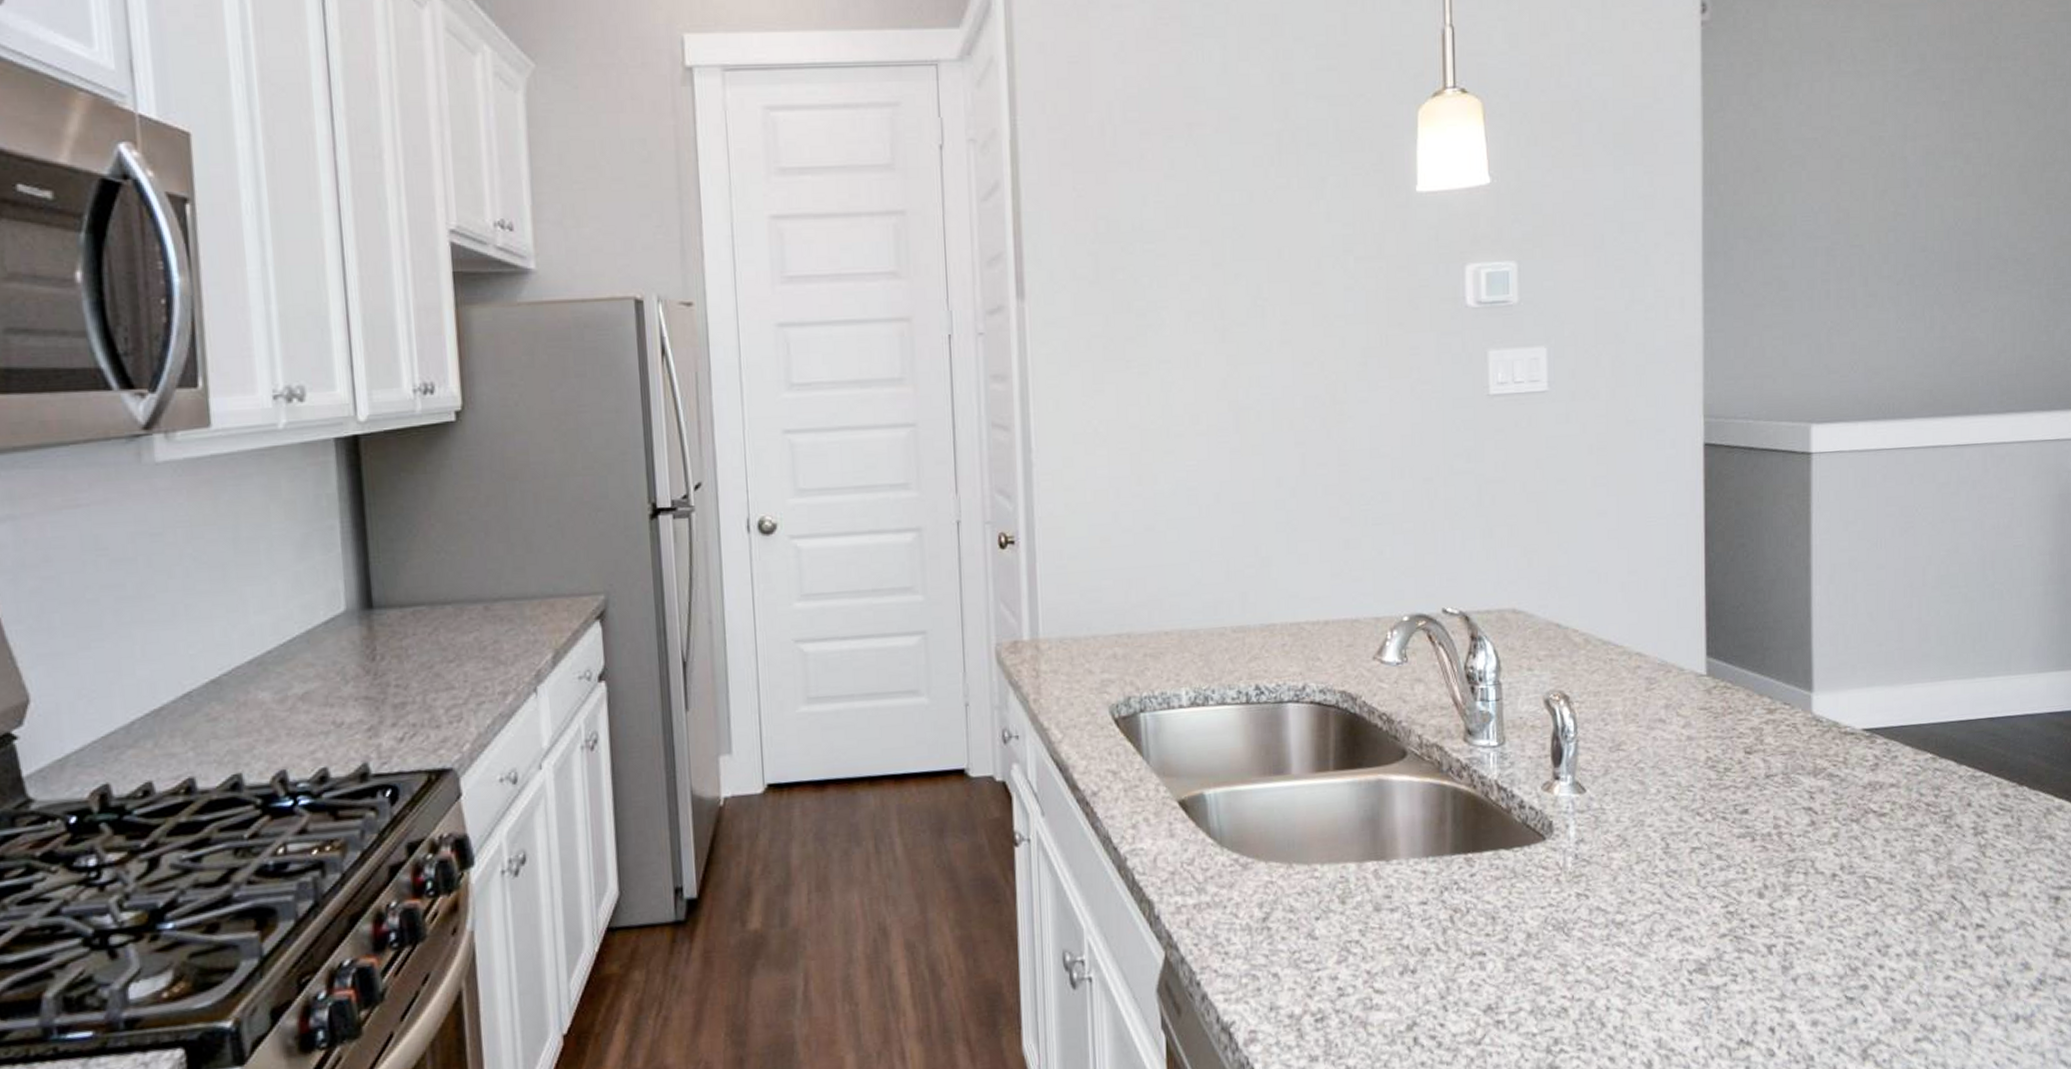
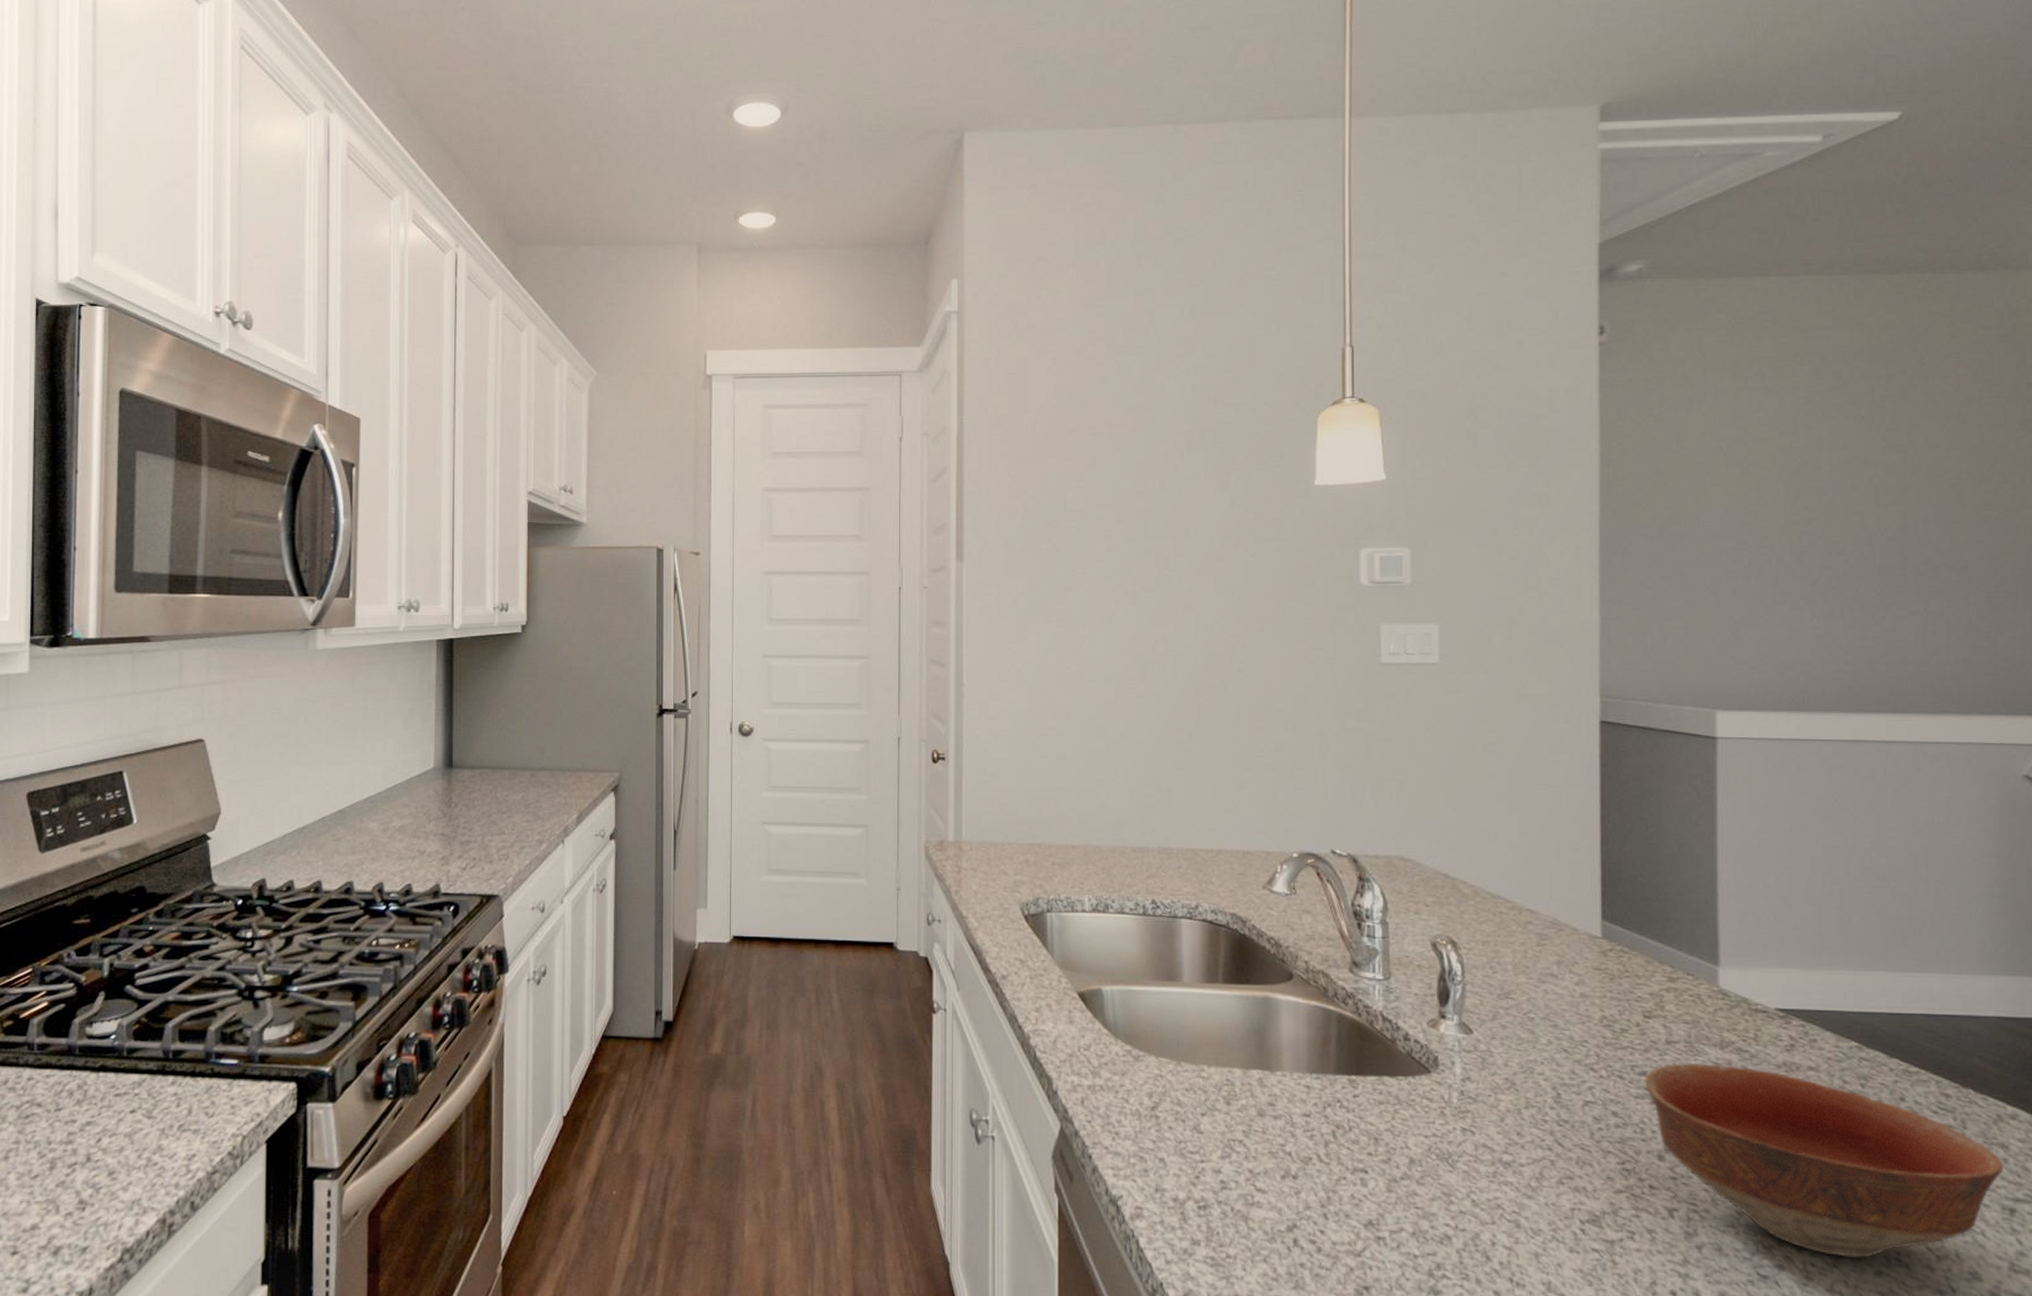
bowl: none [1746,792,2051,968] -> present [1645,1062,2004,1259]

